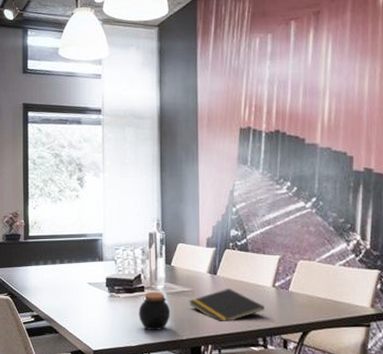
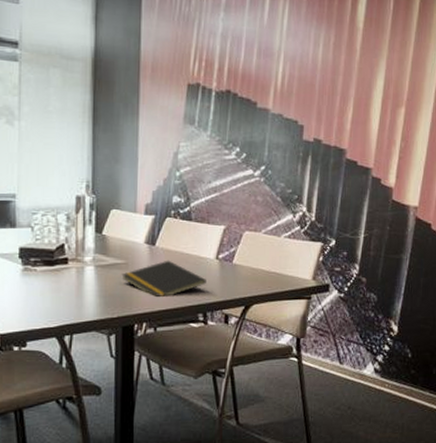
jar: present [139,291,171,330] -> none [60,264,100,308]

